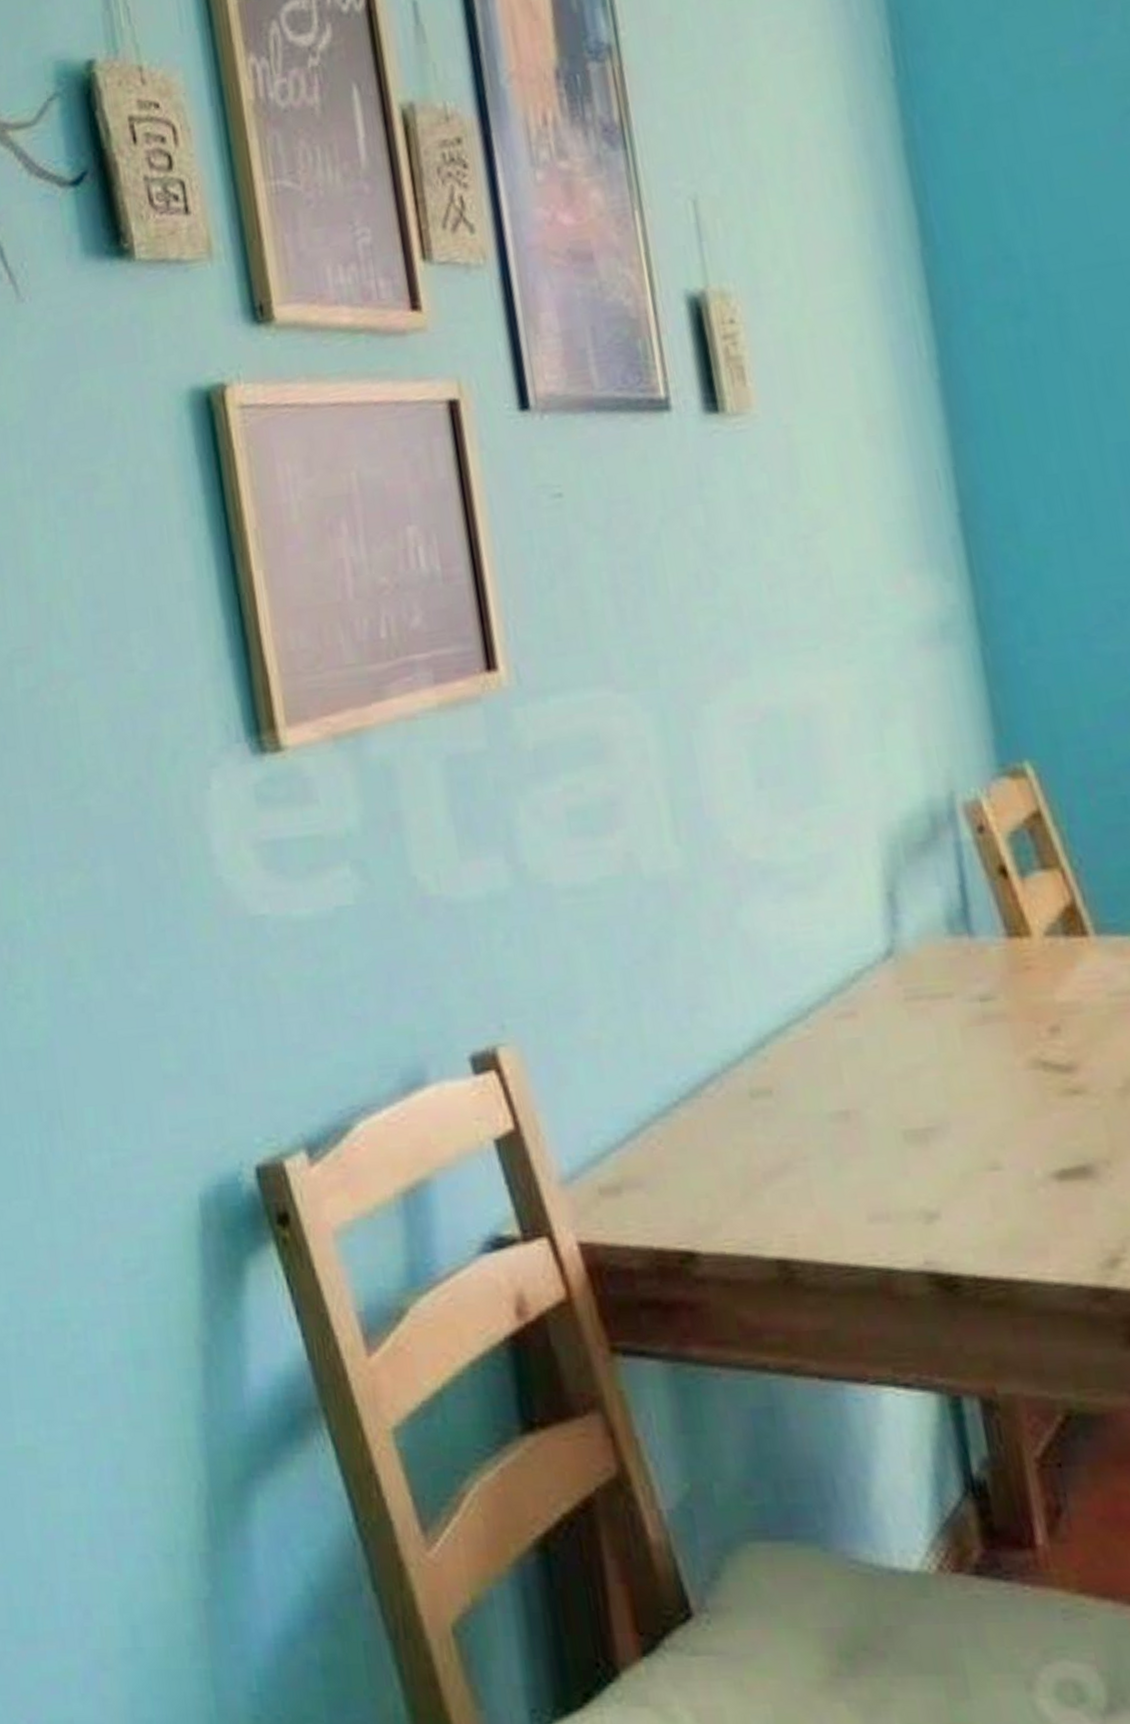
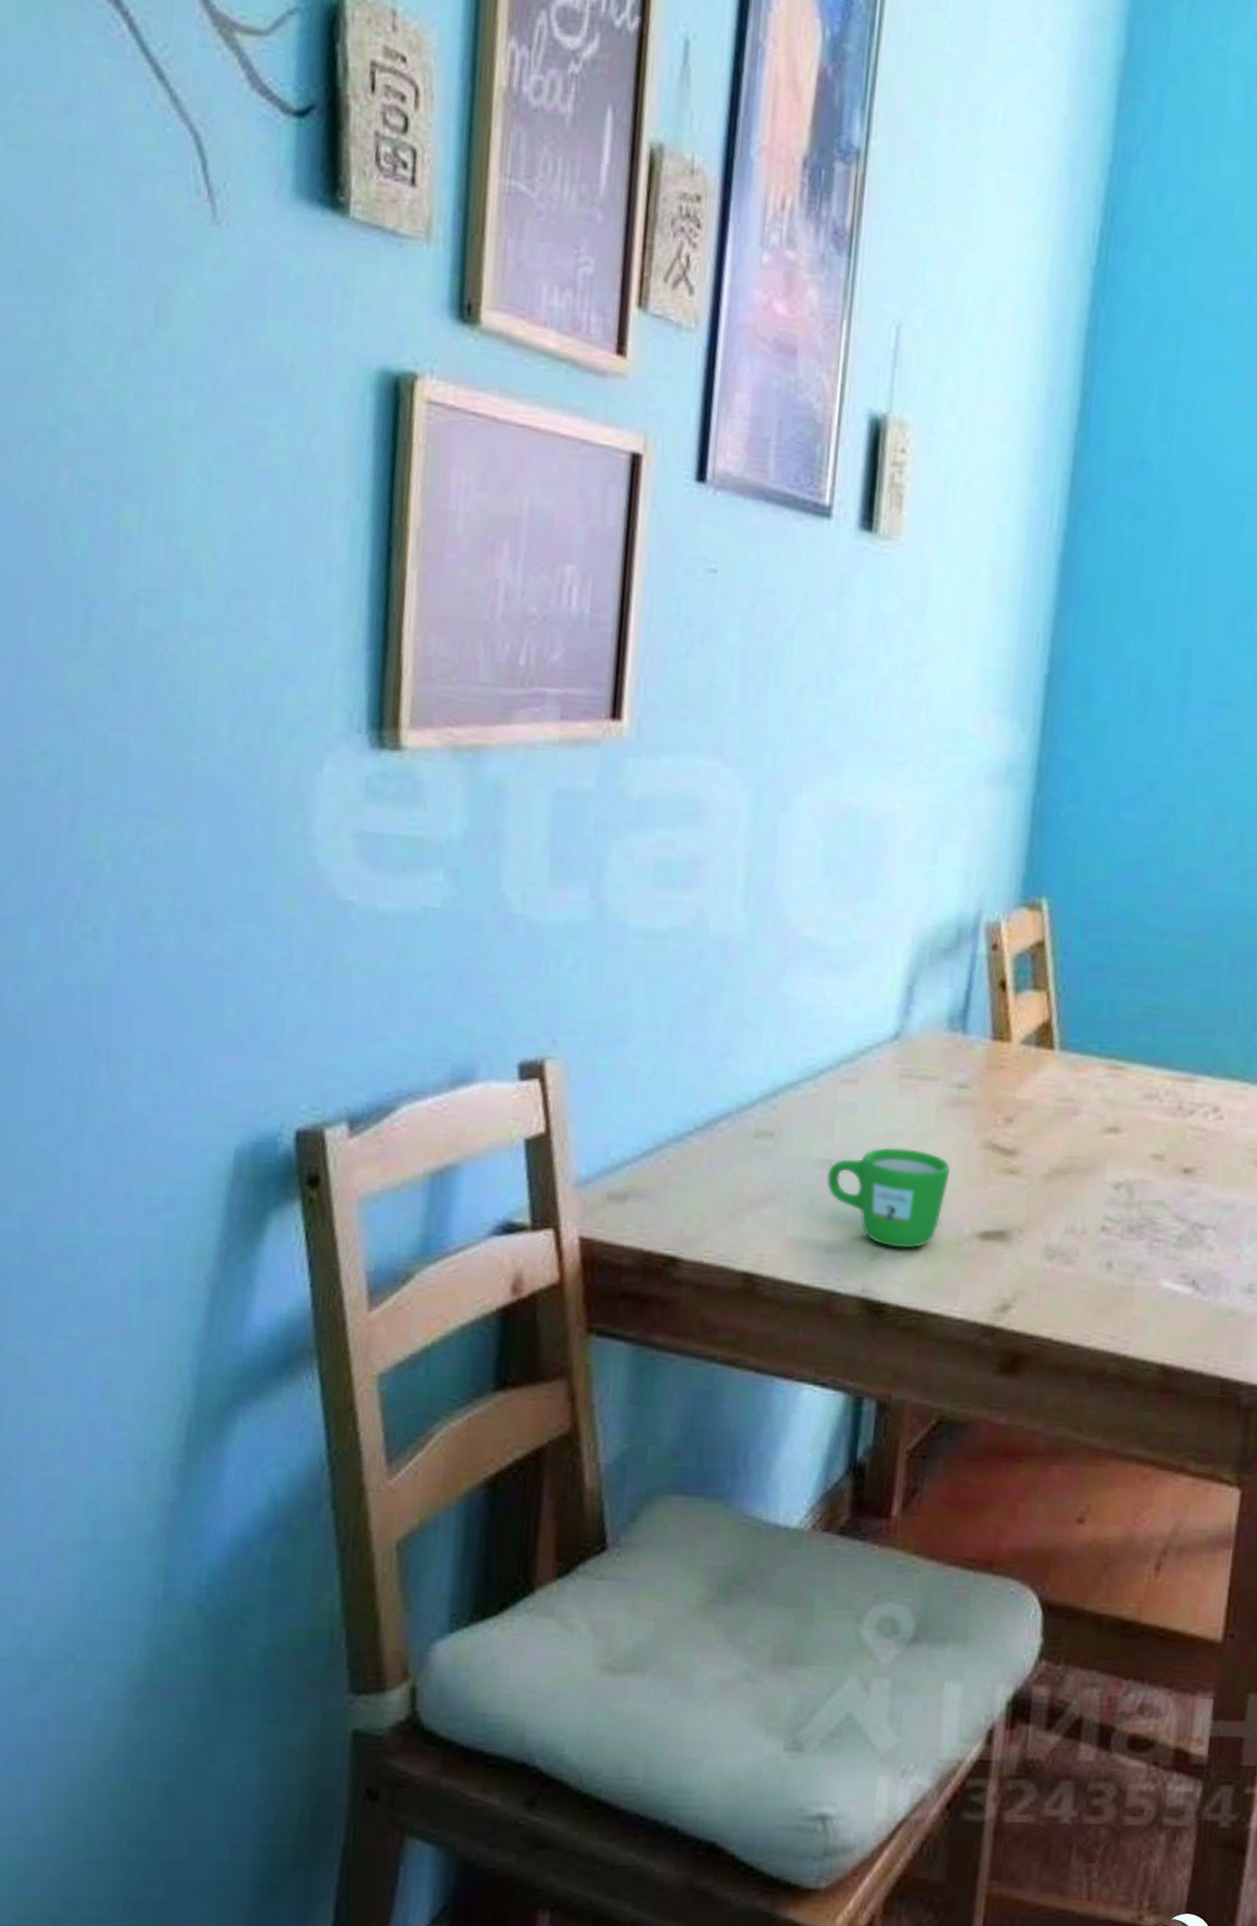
mug: none [846,1082,1001,1206] -> present [827,1147,951,1249]

